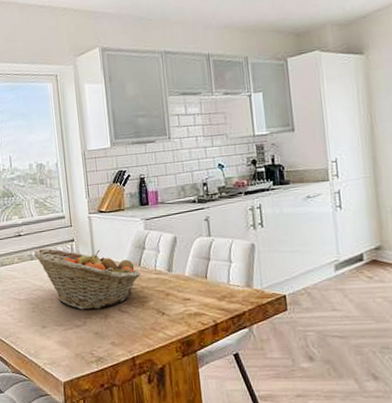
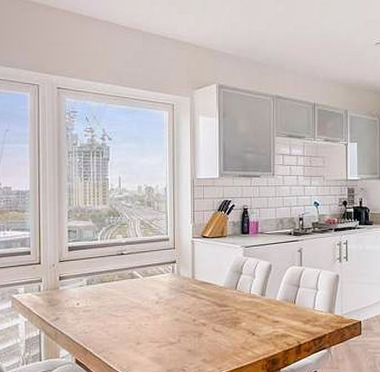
fruit basket: present [33,248,141,310] -> none [134,268,236,328]

